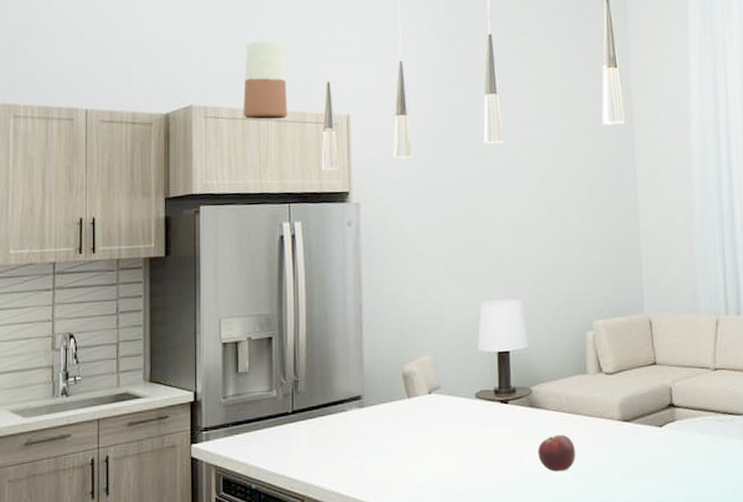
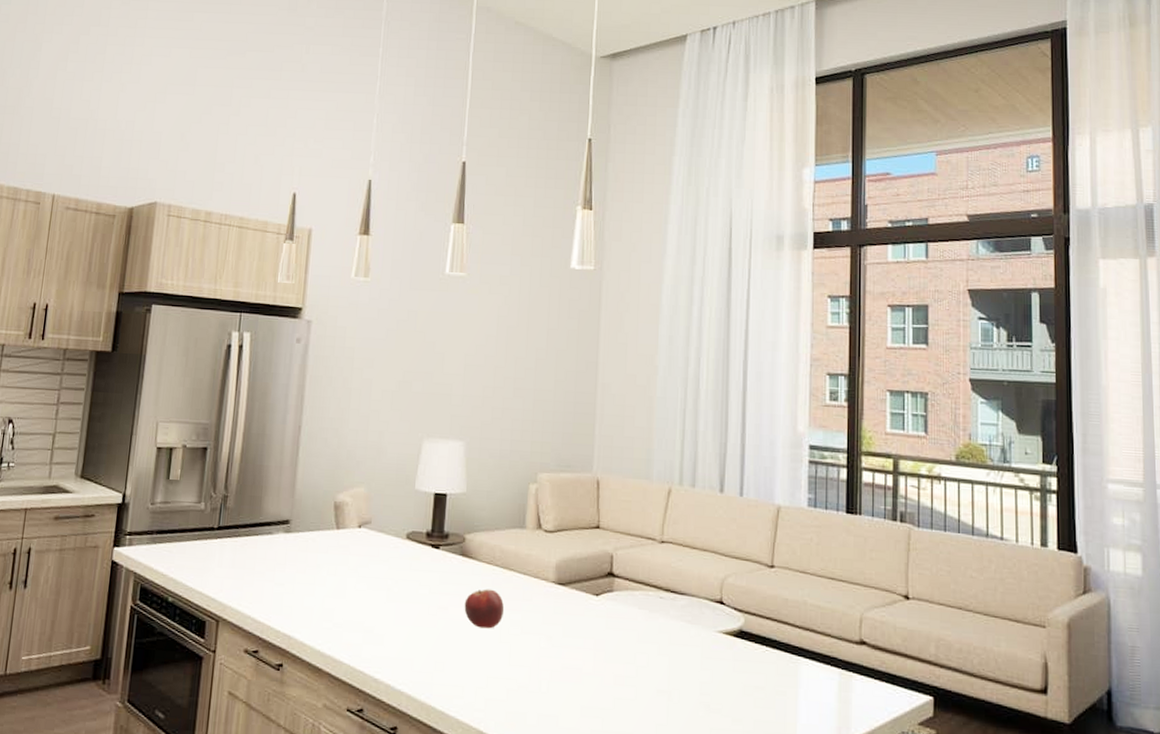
vase: present [243,42,287,120] -> none [205,145,255,226]

